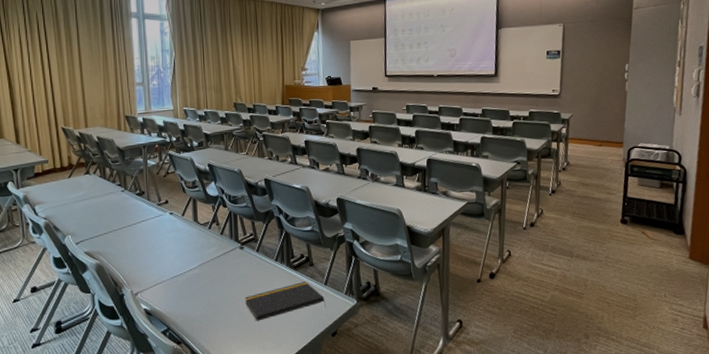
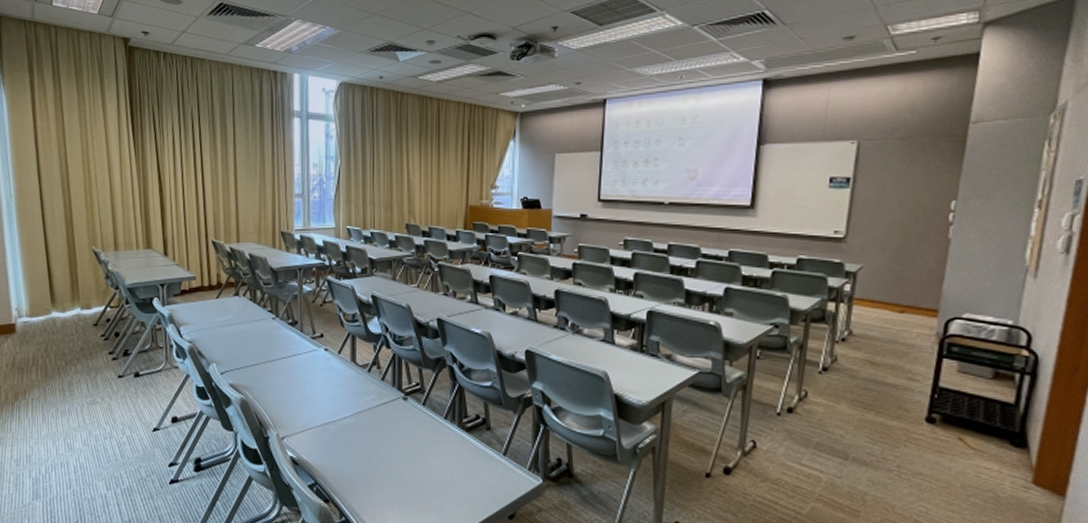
notepad: present [245,282,326,321] -> none [406,448,503,489]

